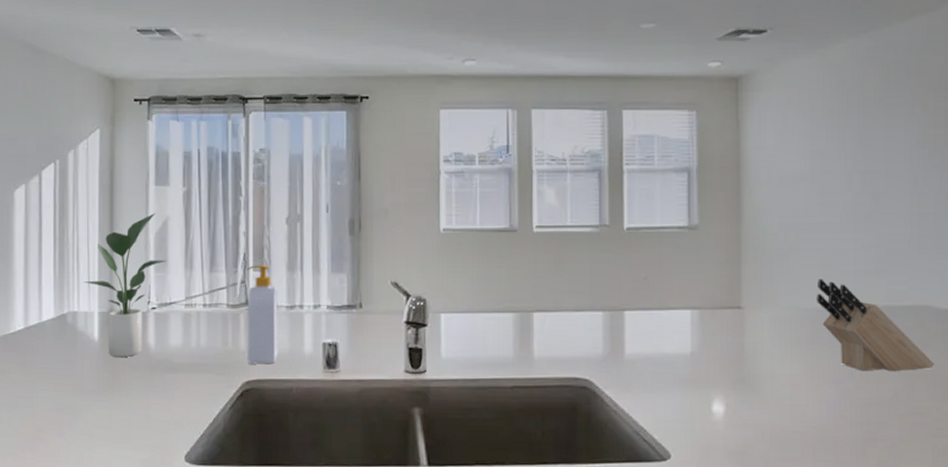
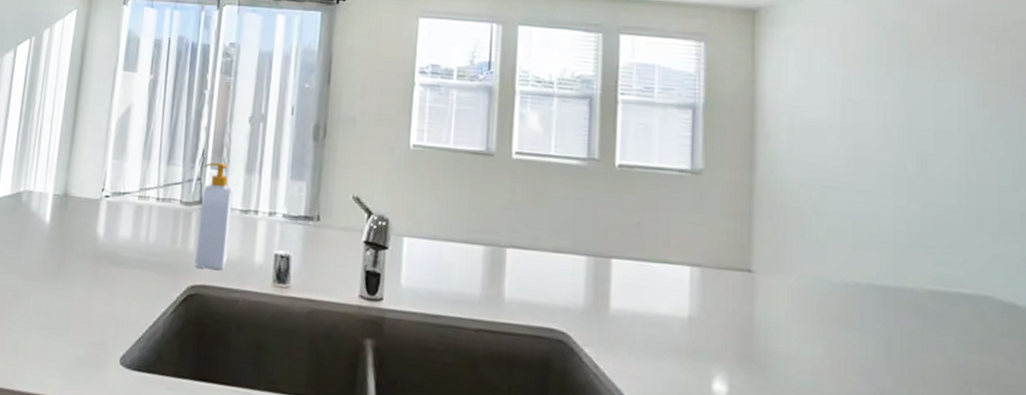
potted plant: present [84,213,166,358] -> none [42,98,125,245]
knife block: present [816,279,935,372] -> none [845,248,999,375]

